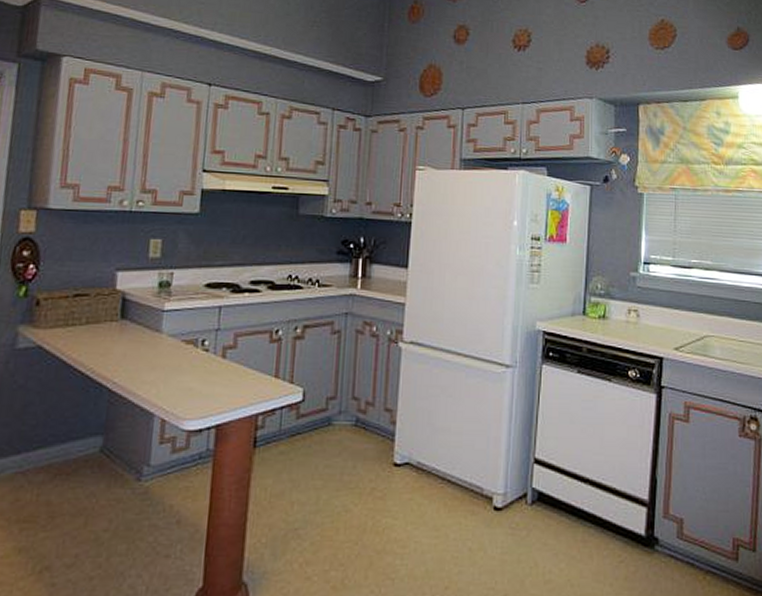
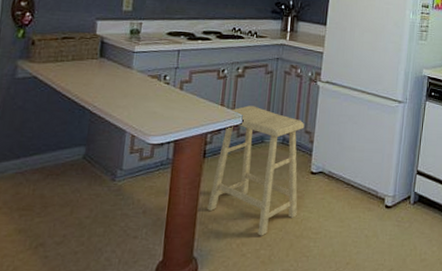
stool: none [259,376,384,552] -> present [207,105,305,236]

